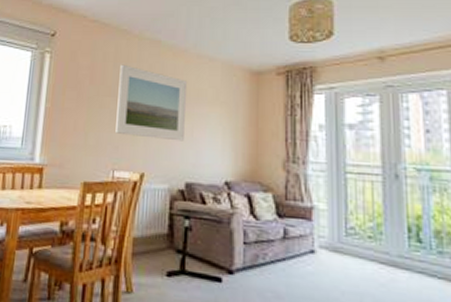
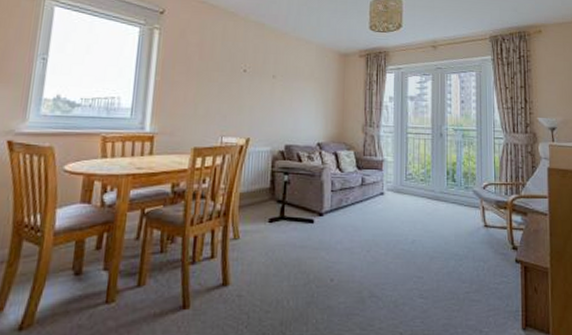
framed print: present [115,64,188,142] -> none [224,43,288,111]

